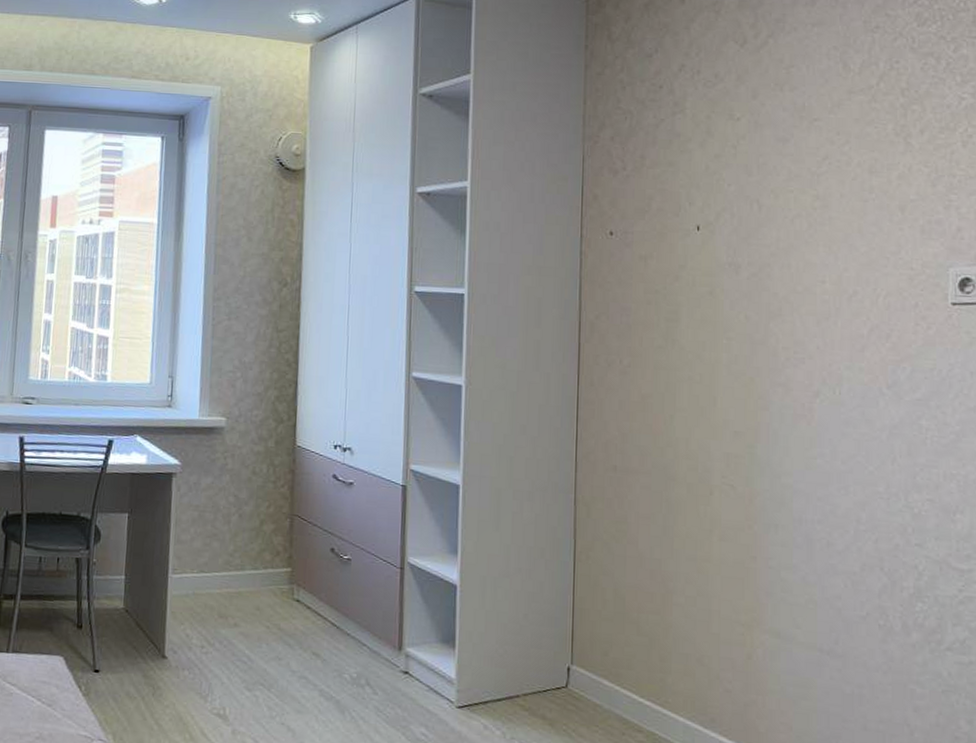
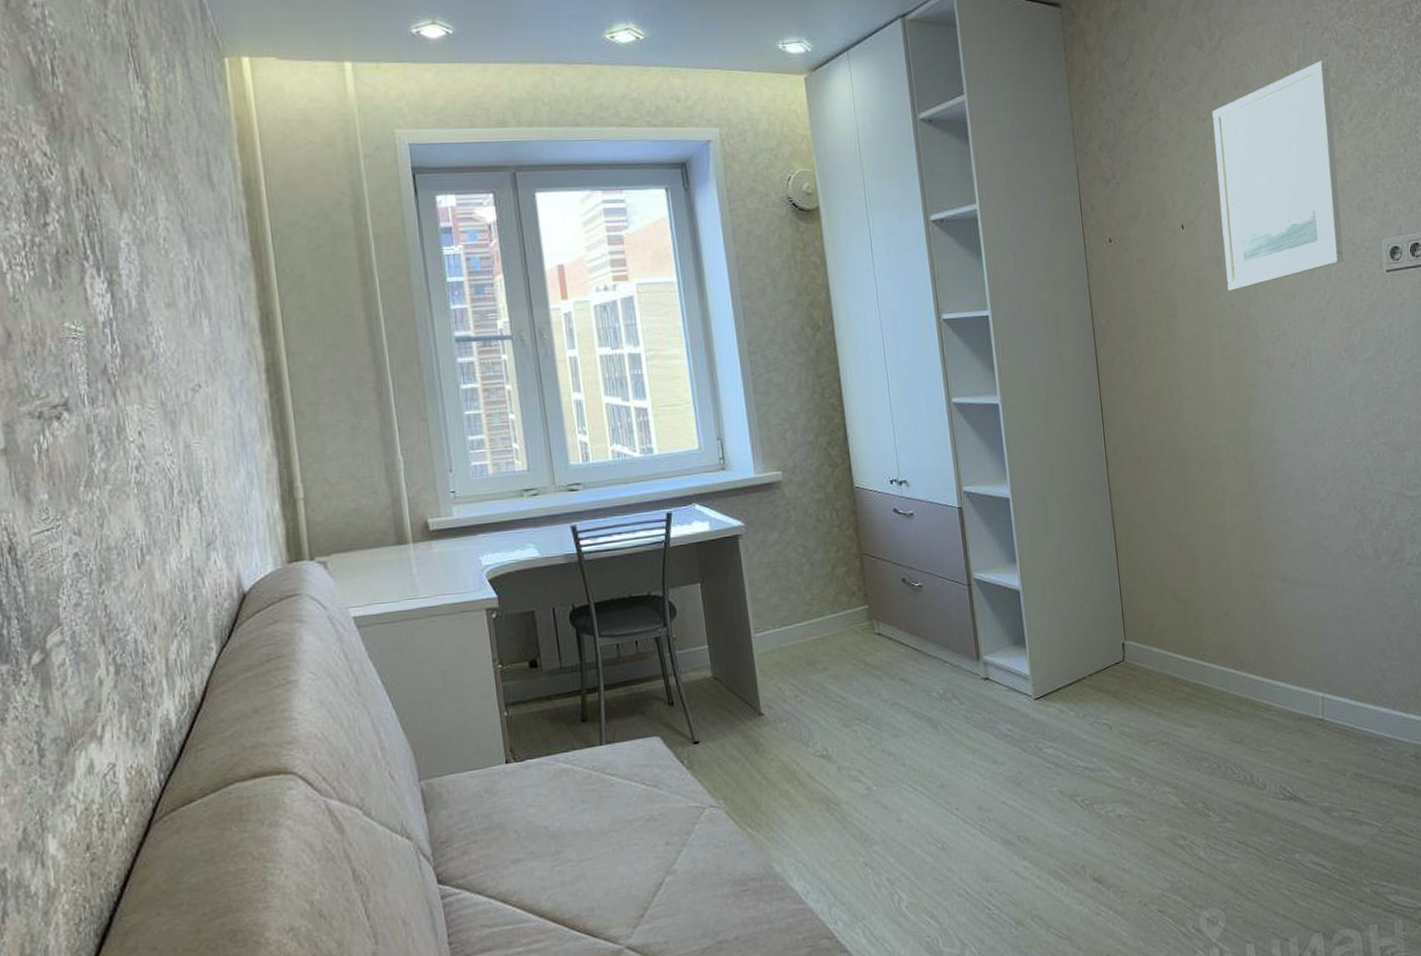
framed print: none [745,67,899,303] -> present [1212,60,1344,291]

